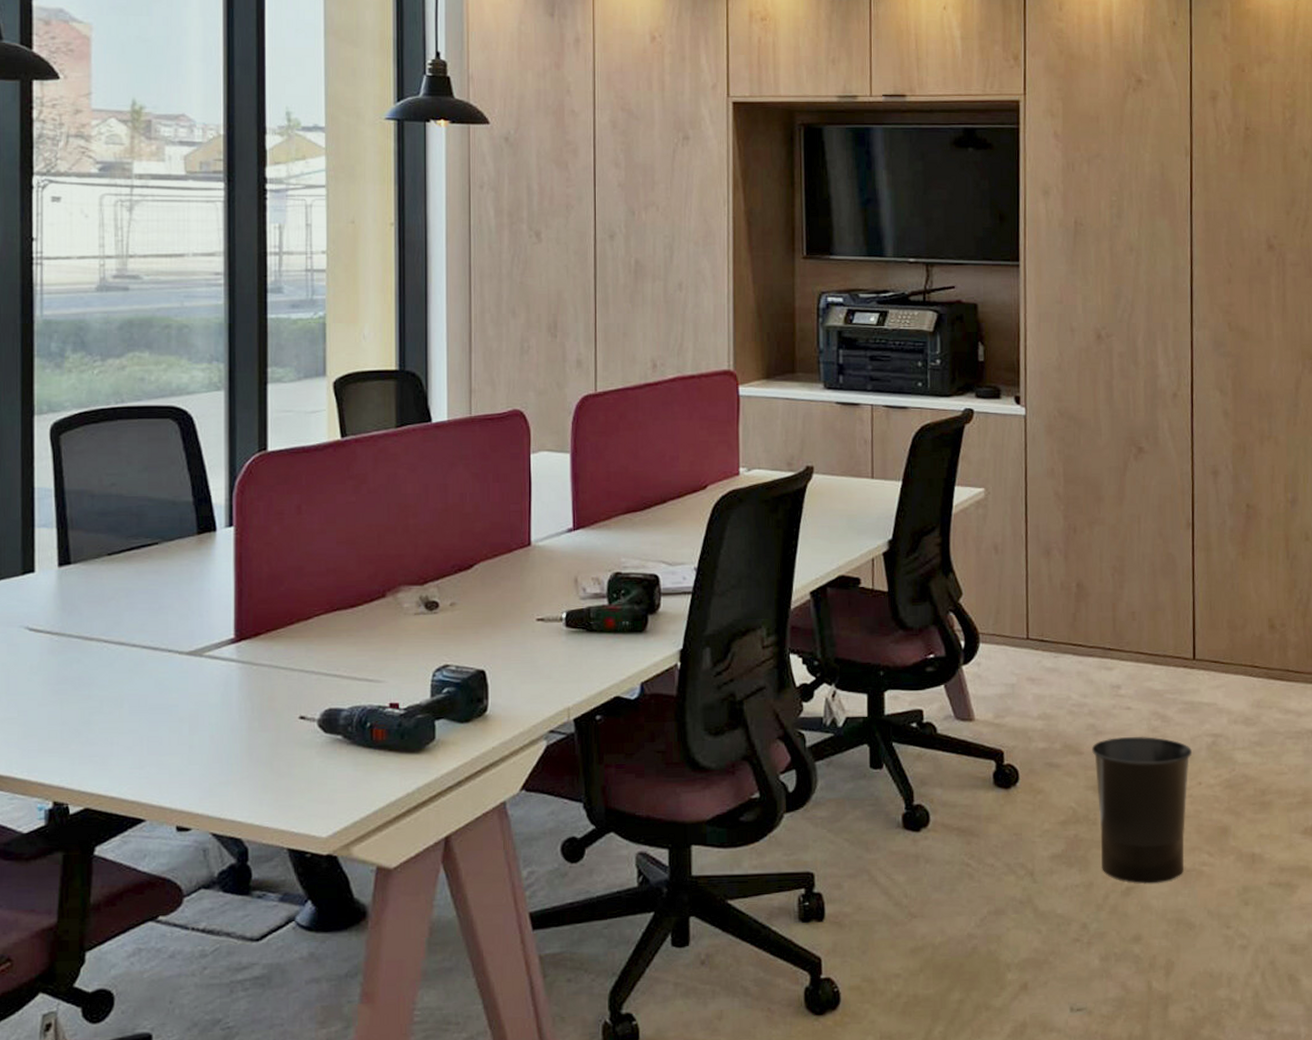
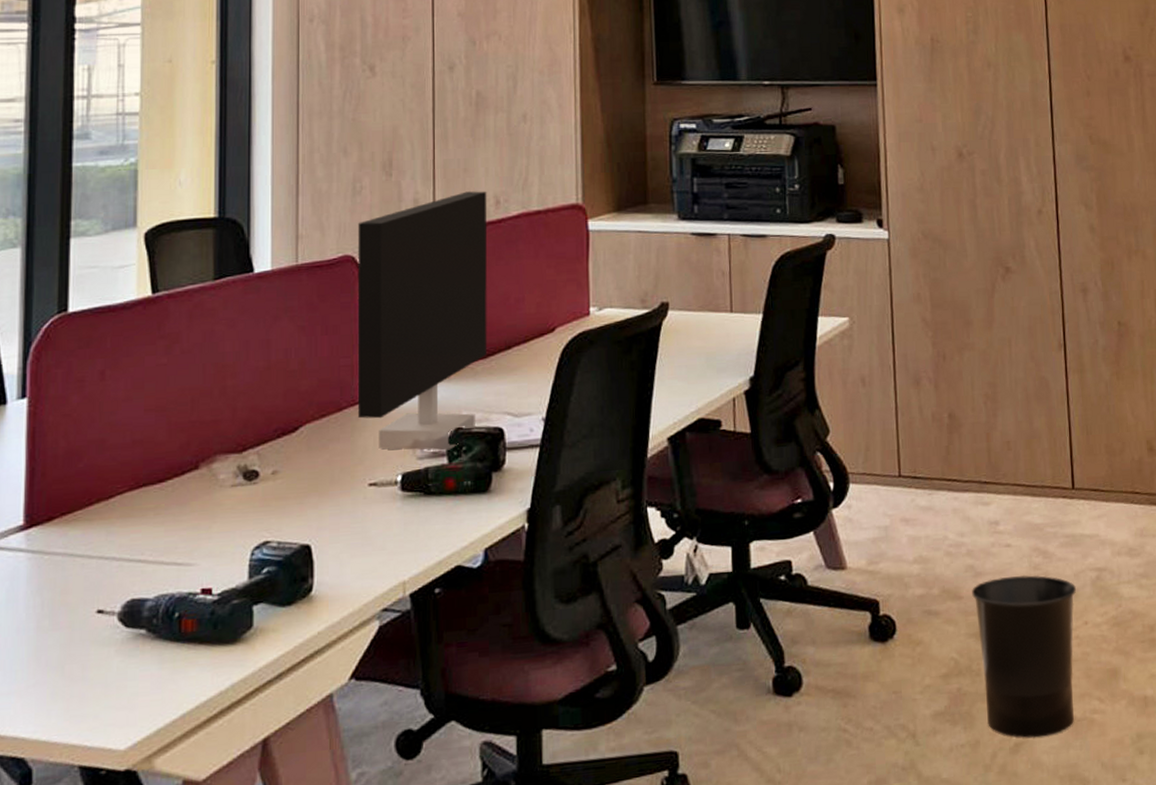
monitor: none [525,354,645,593] -> present [357,191,488,451]

